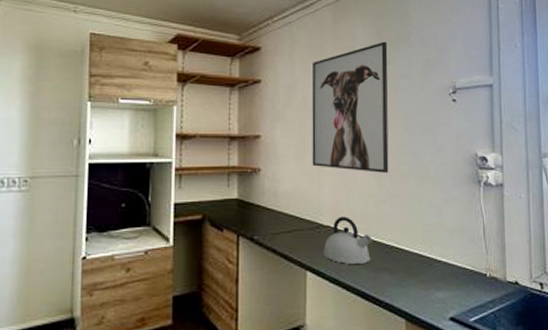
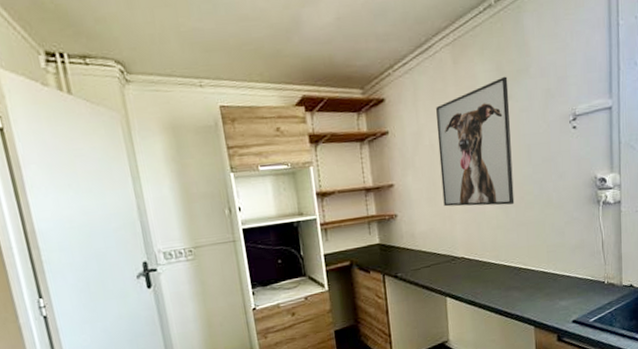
kettle: present [323,216,372,265] -> none [459,247,502,288]

